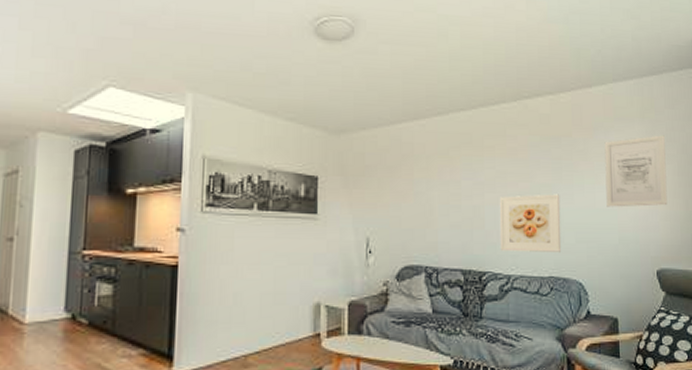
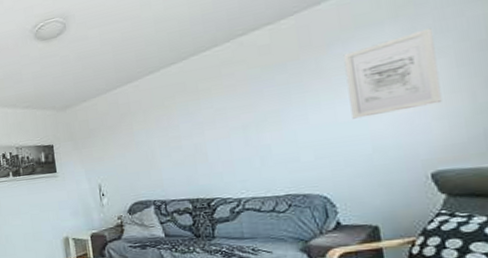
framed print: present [499,194,562,252] -> none [220,117,298,179]

